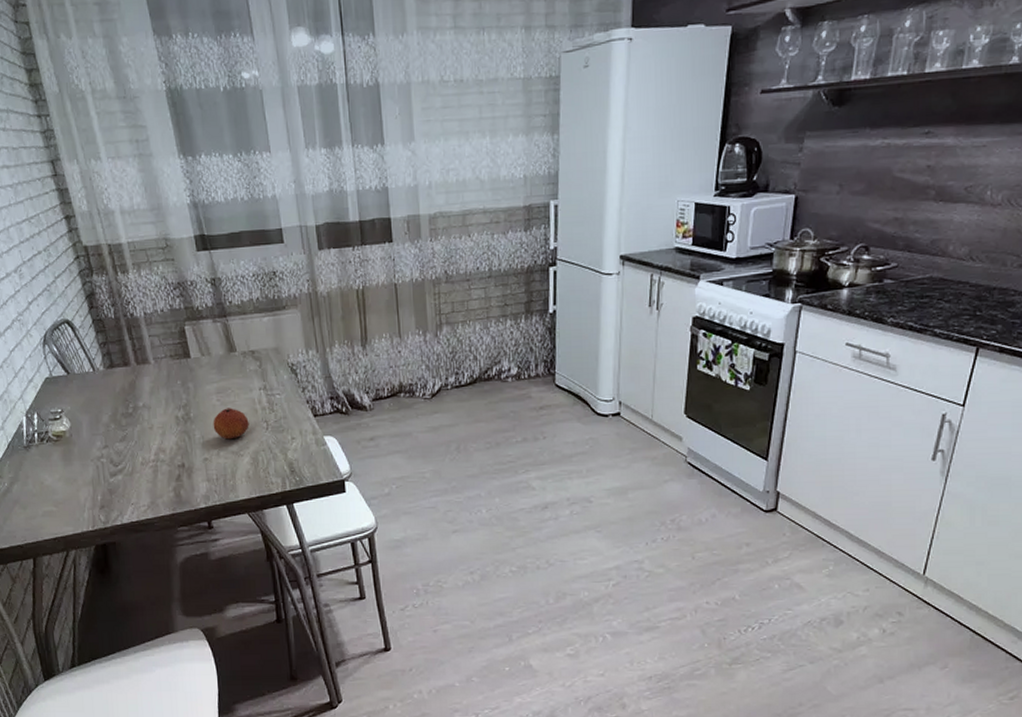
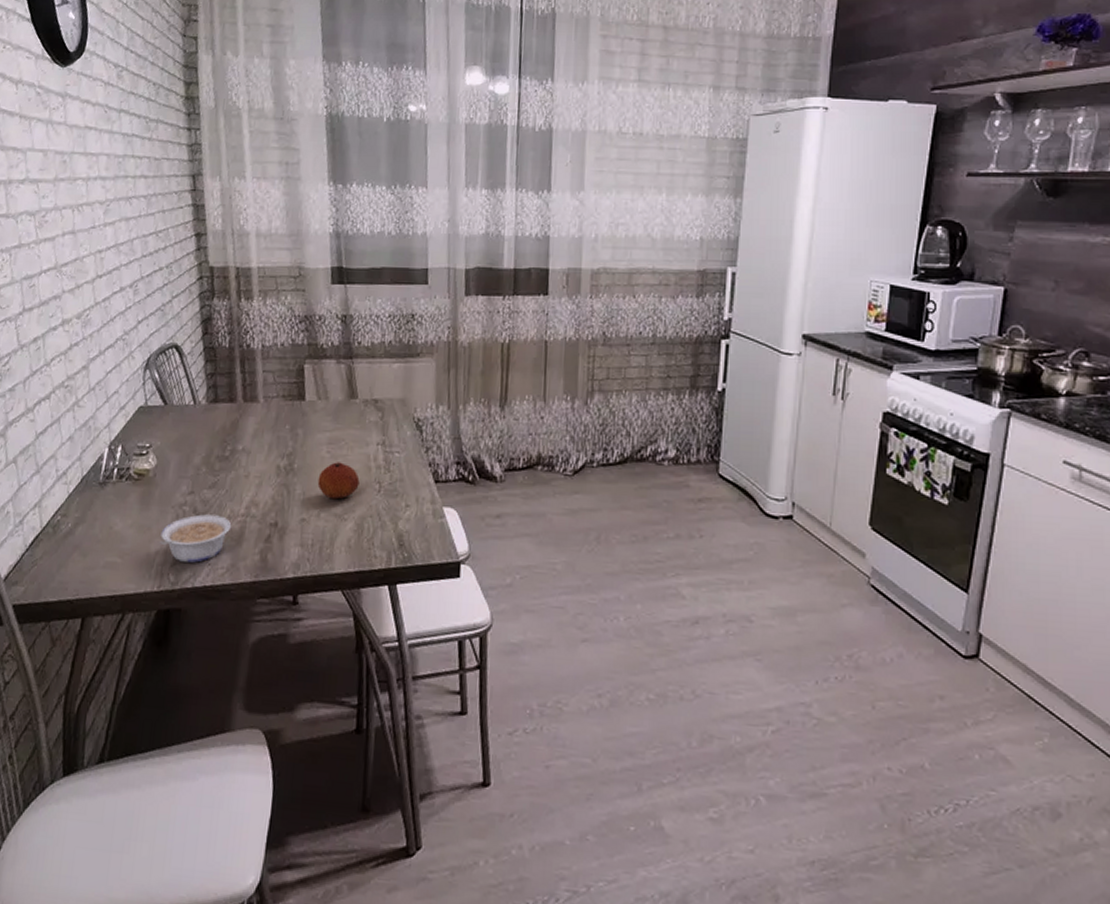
legume: none [85,463,146,504] -> present [158,514,232,563]

